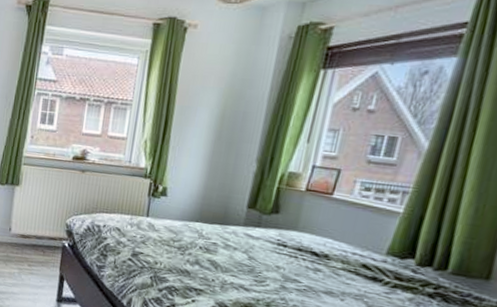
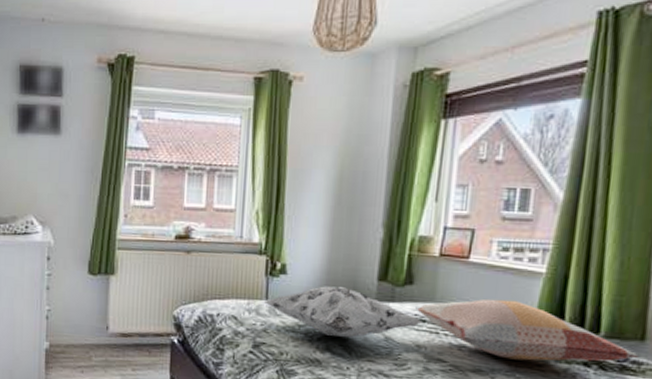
decorative pillow: none [145,209,285,255] -> present [264,286,424,338]
decorative pillow: none [280,231,483,295] -> present [417,298,640,362]

